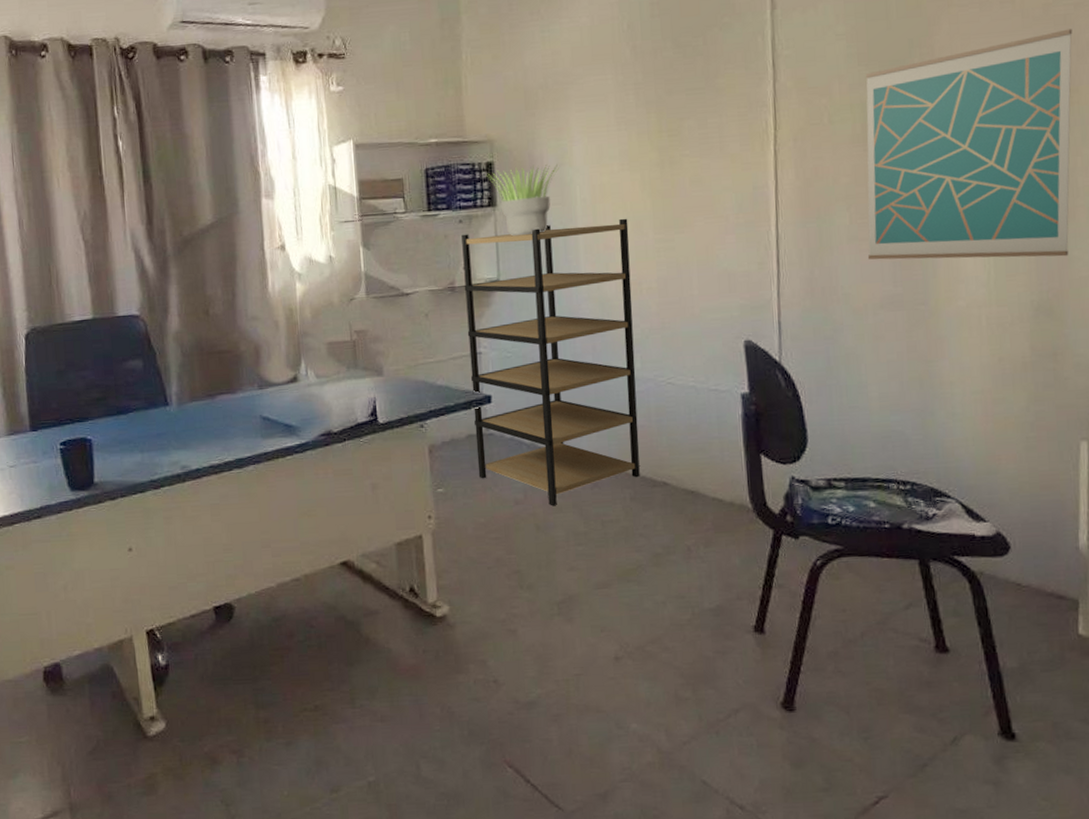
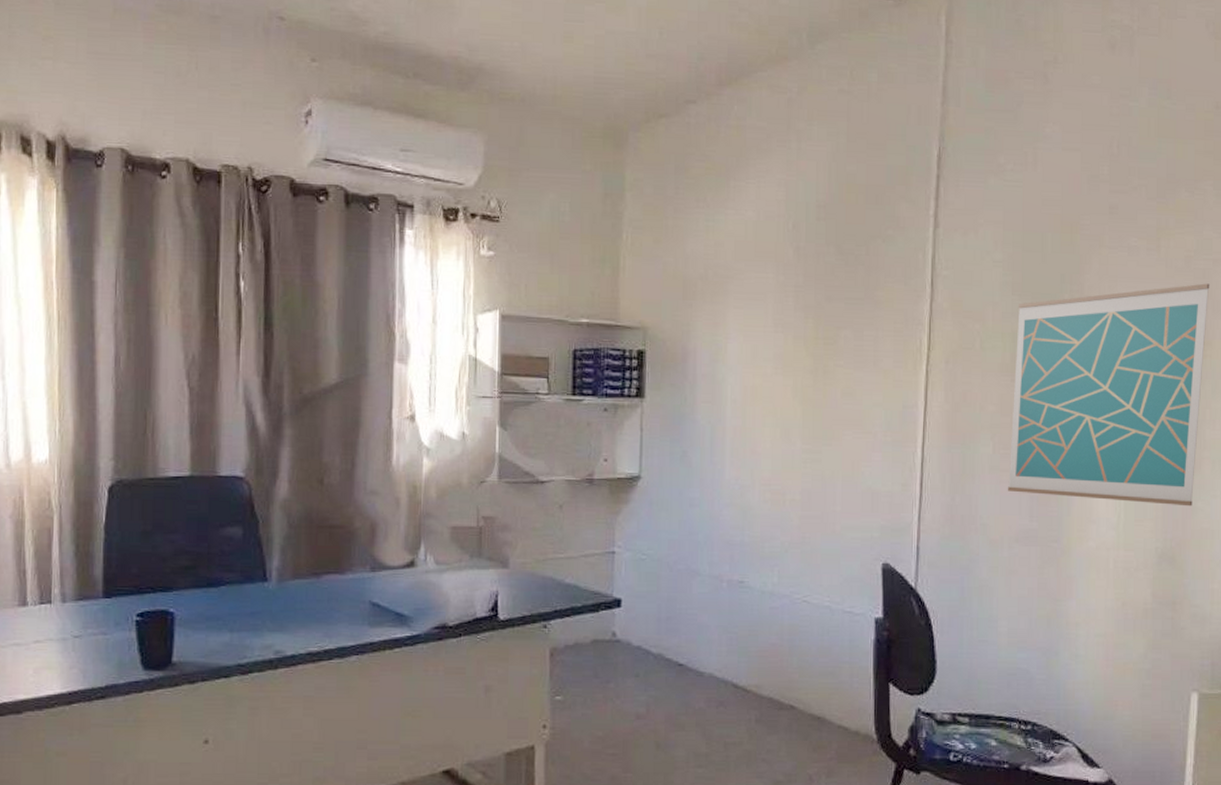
shelving unit: present [461,218,640,506] -> none [600,423,777,724]
potted plant: present [486,164,559,235] -> none [636,358,712,431]

